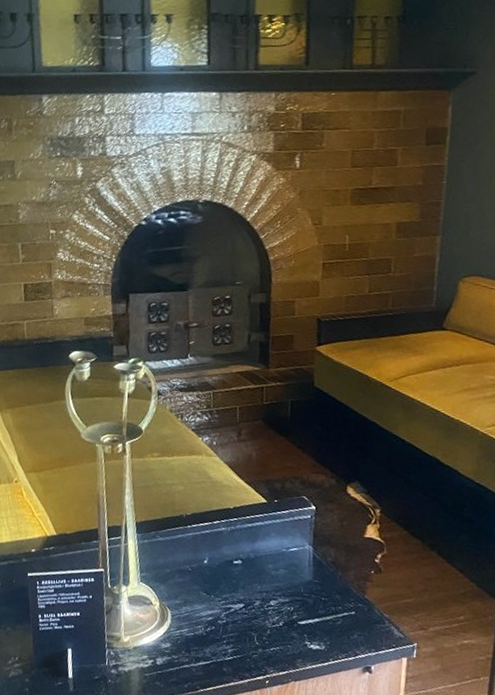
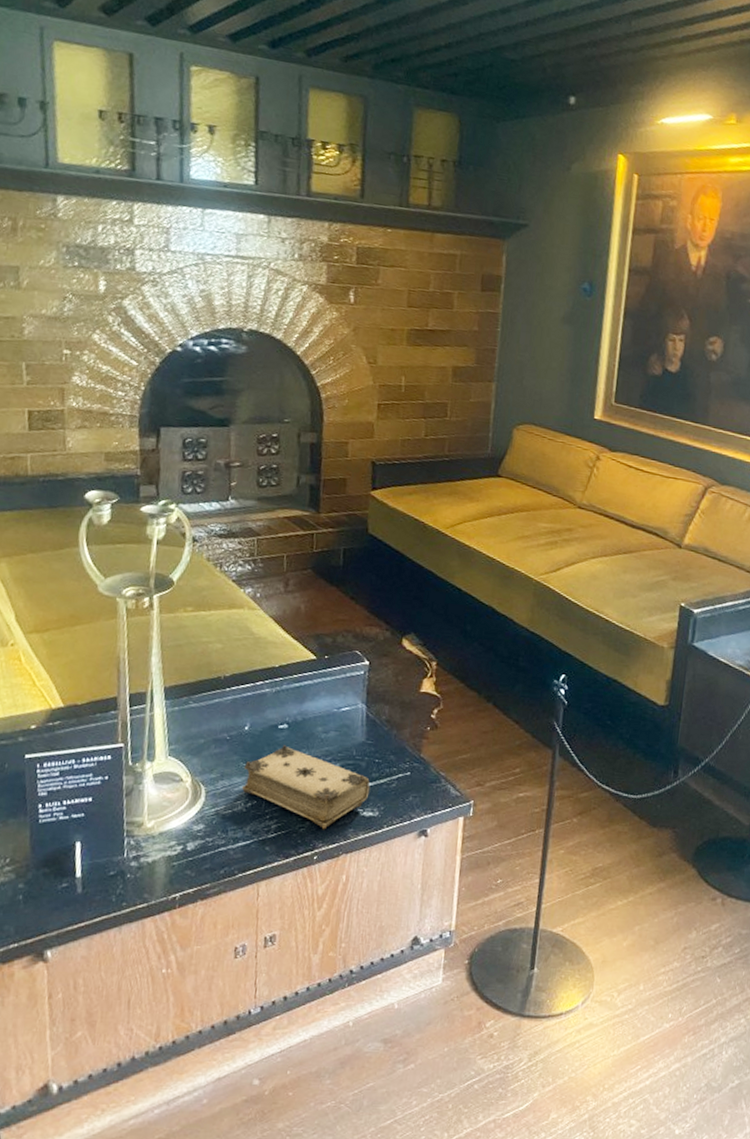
book: none [202,579,317,658] -> present [242,745,370,830]

